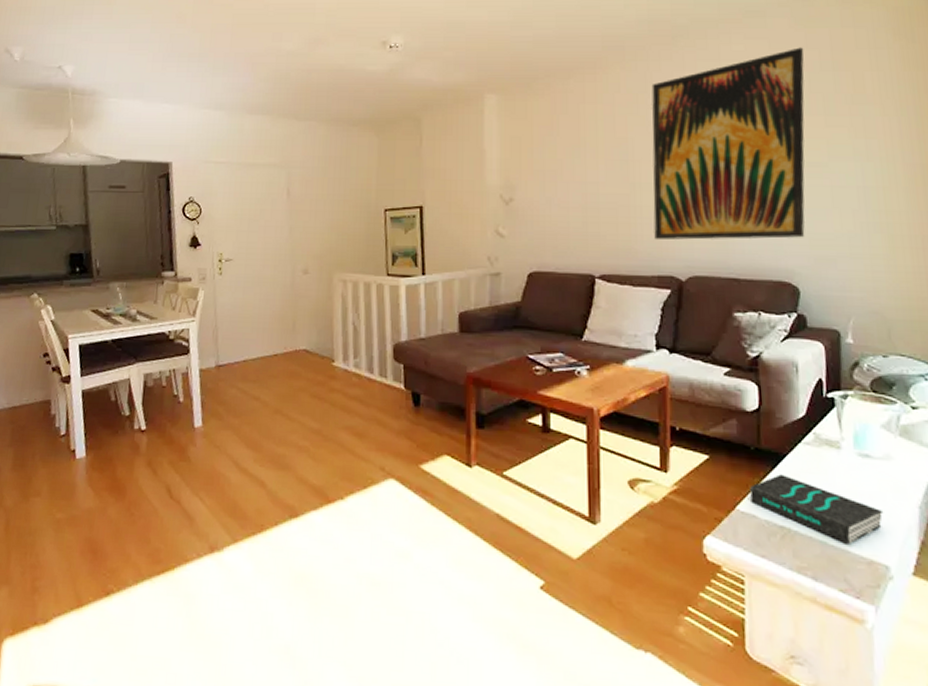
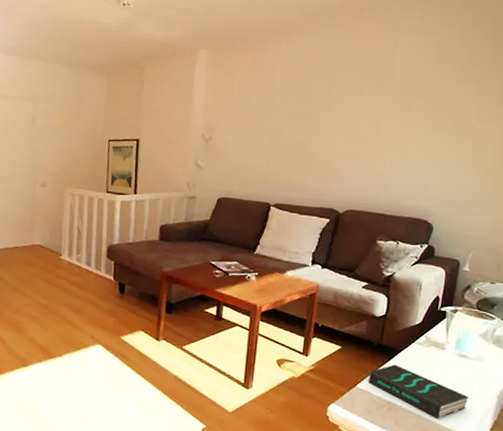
wall art: present [651,47,805,240] -> none [322,24,471,186]

